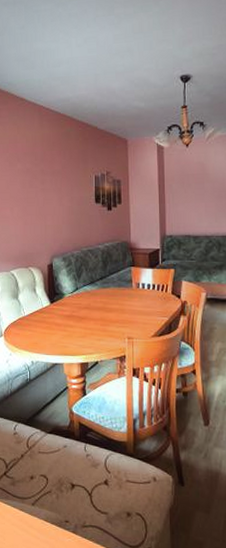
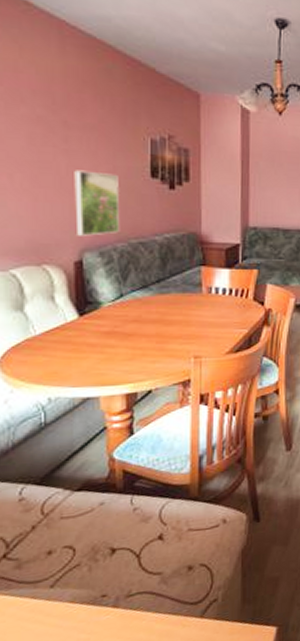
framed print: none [48,202,75,247] -> present [74,170,119,236]

